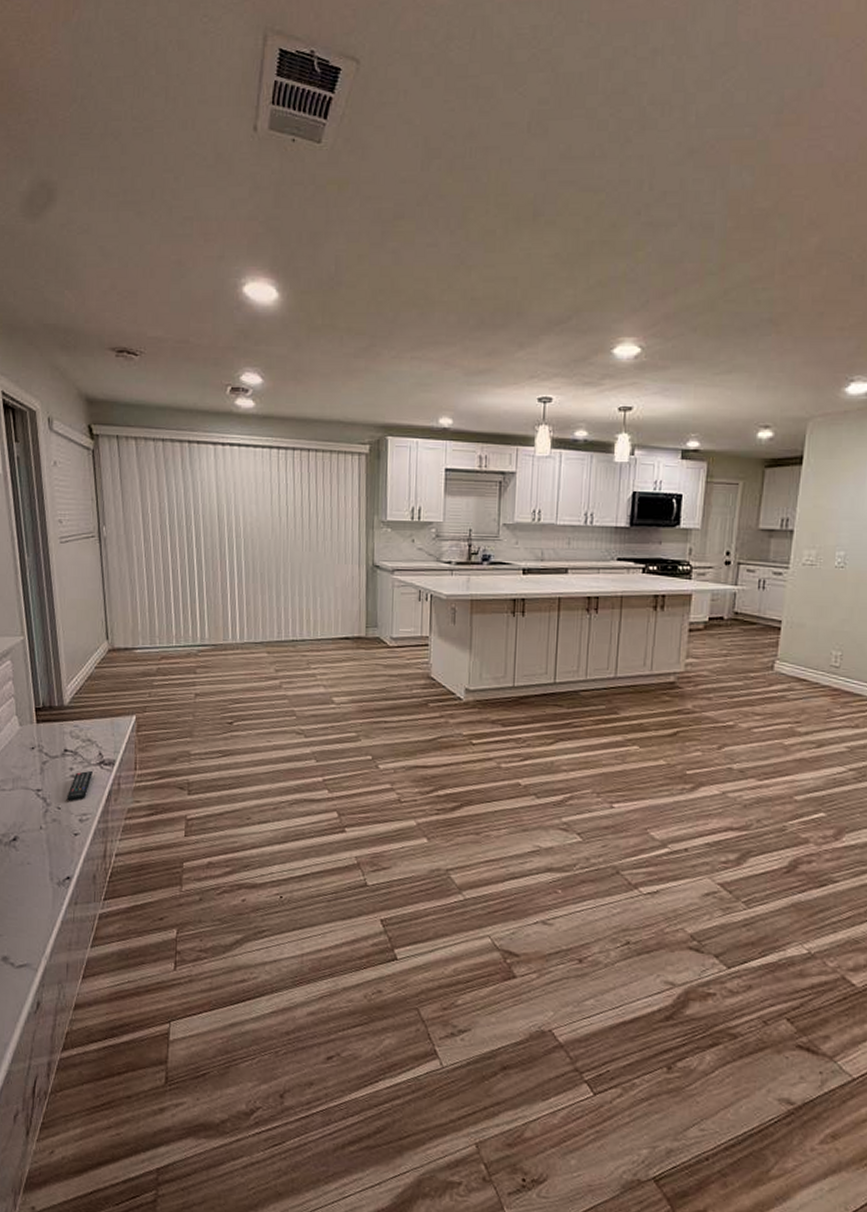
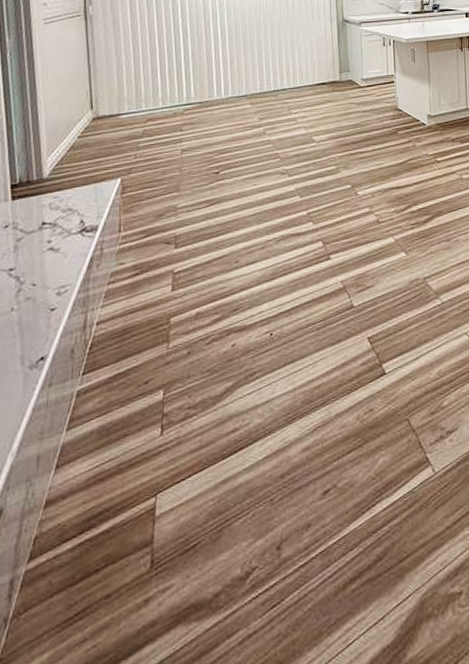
remote control: present [67,770,93,801] -> none [44,239,73,276]

